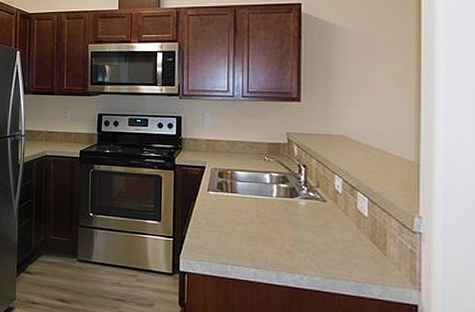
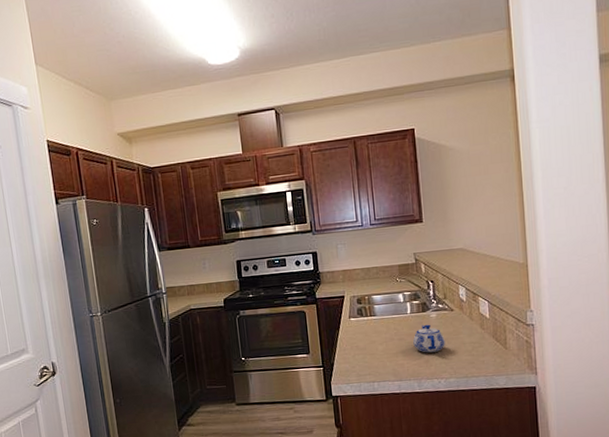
teapot: none [276,211,313,244] -> present [413,324,445,353]

